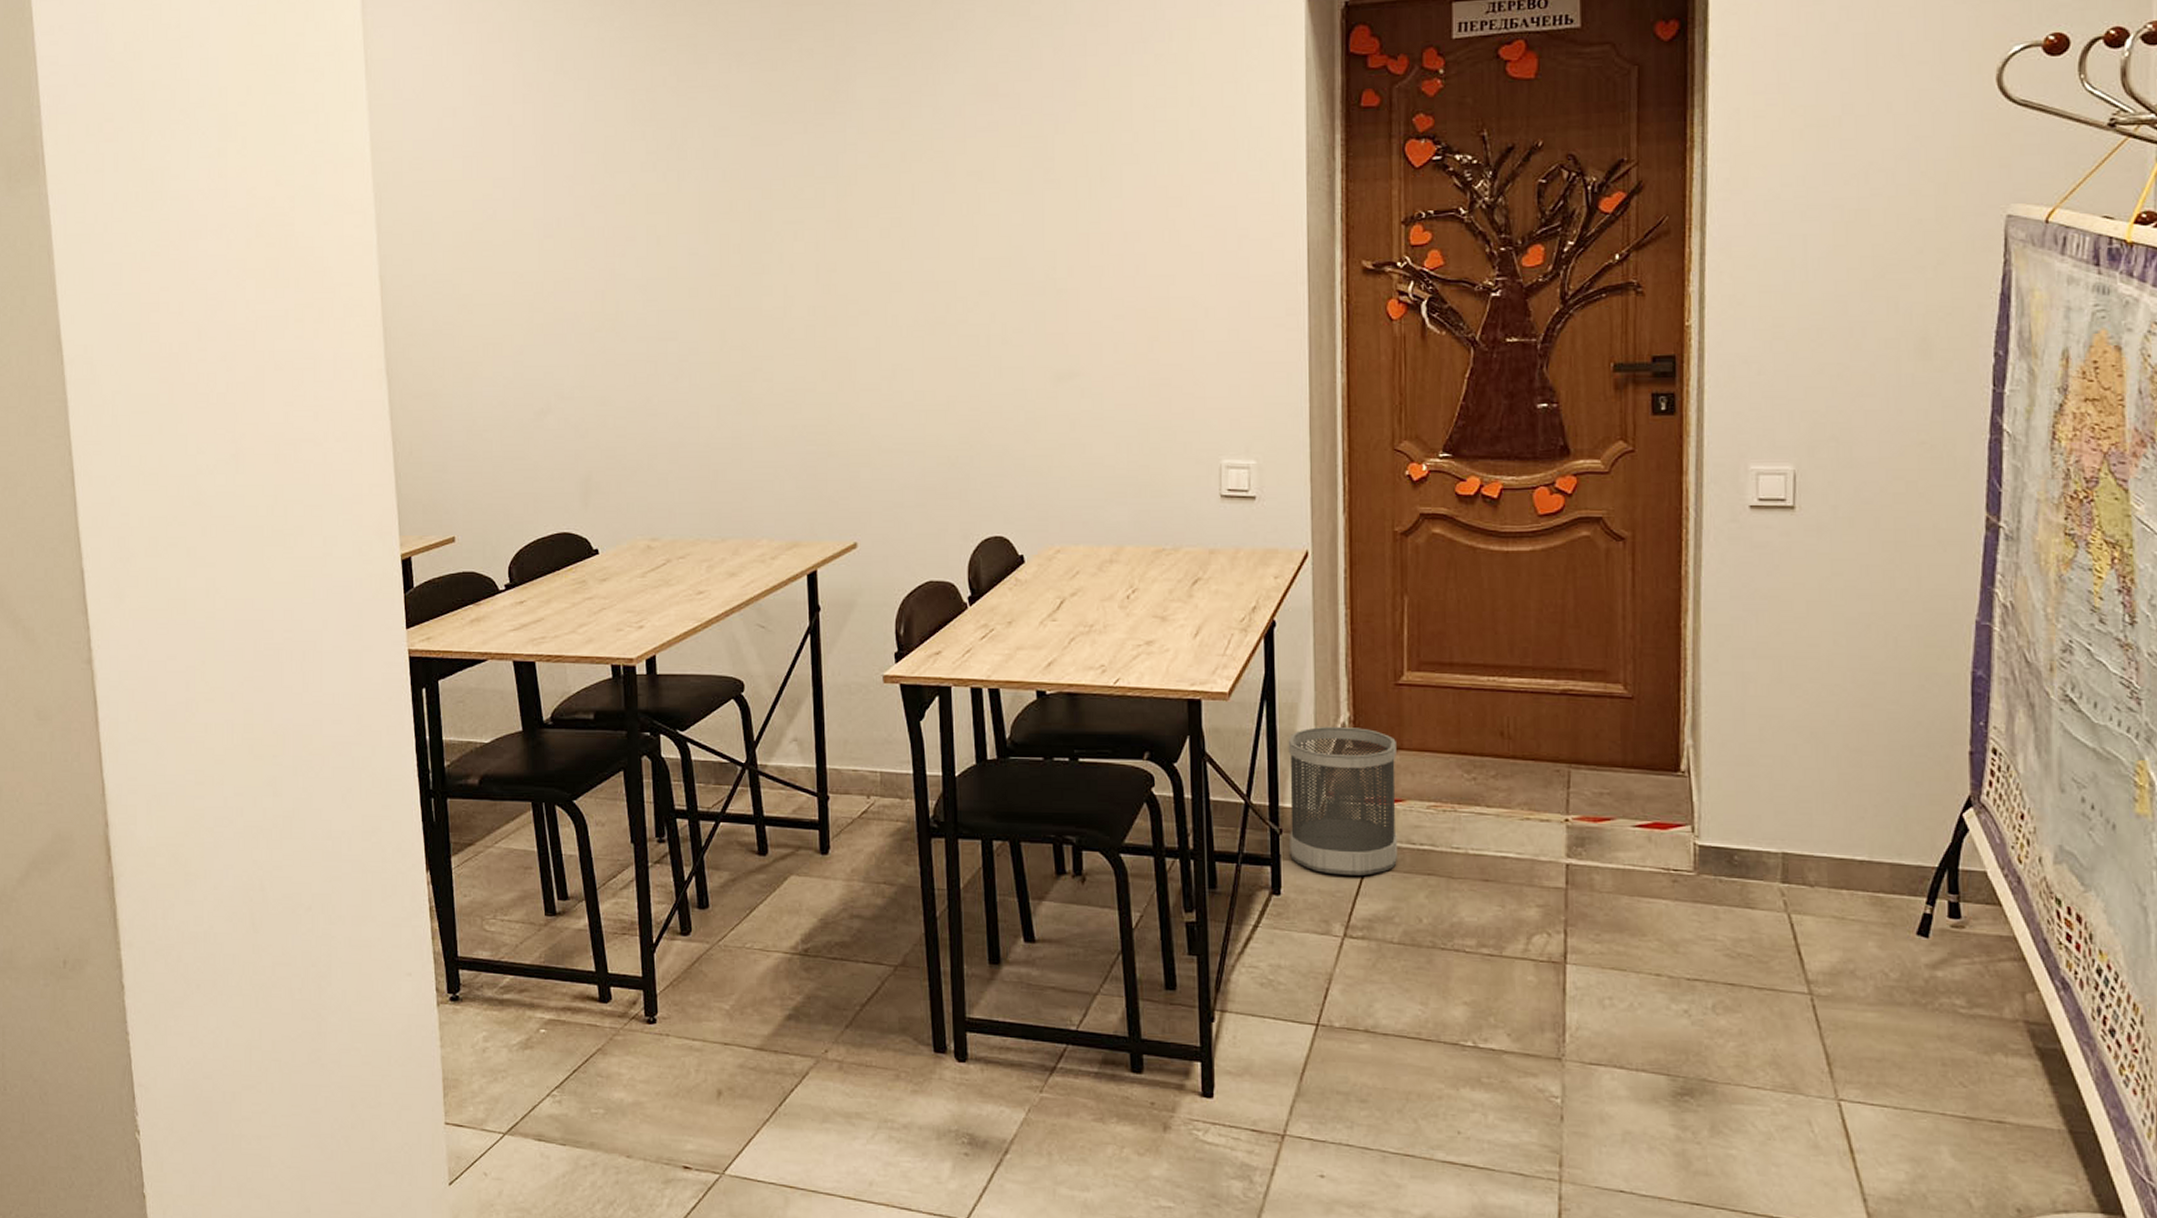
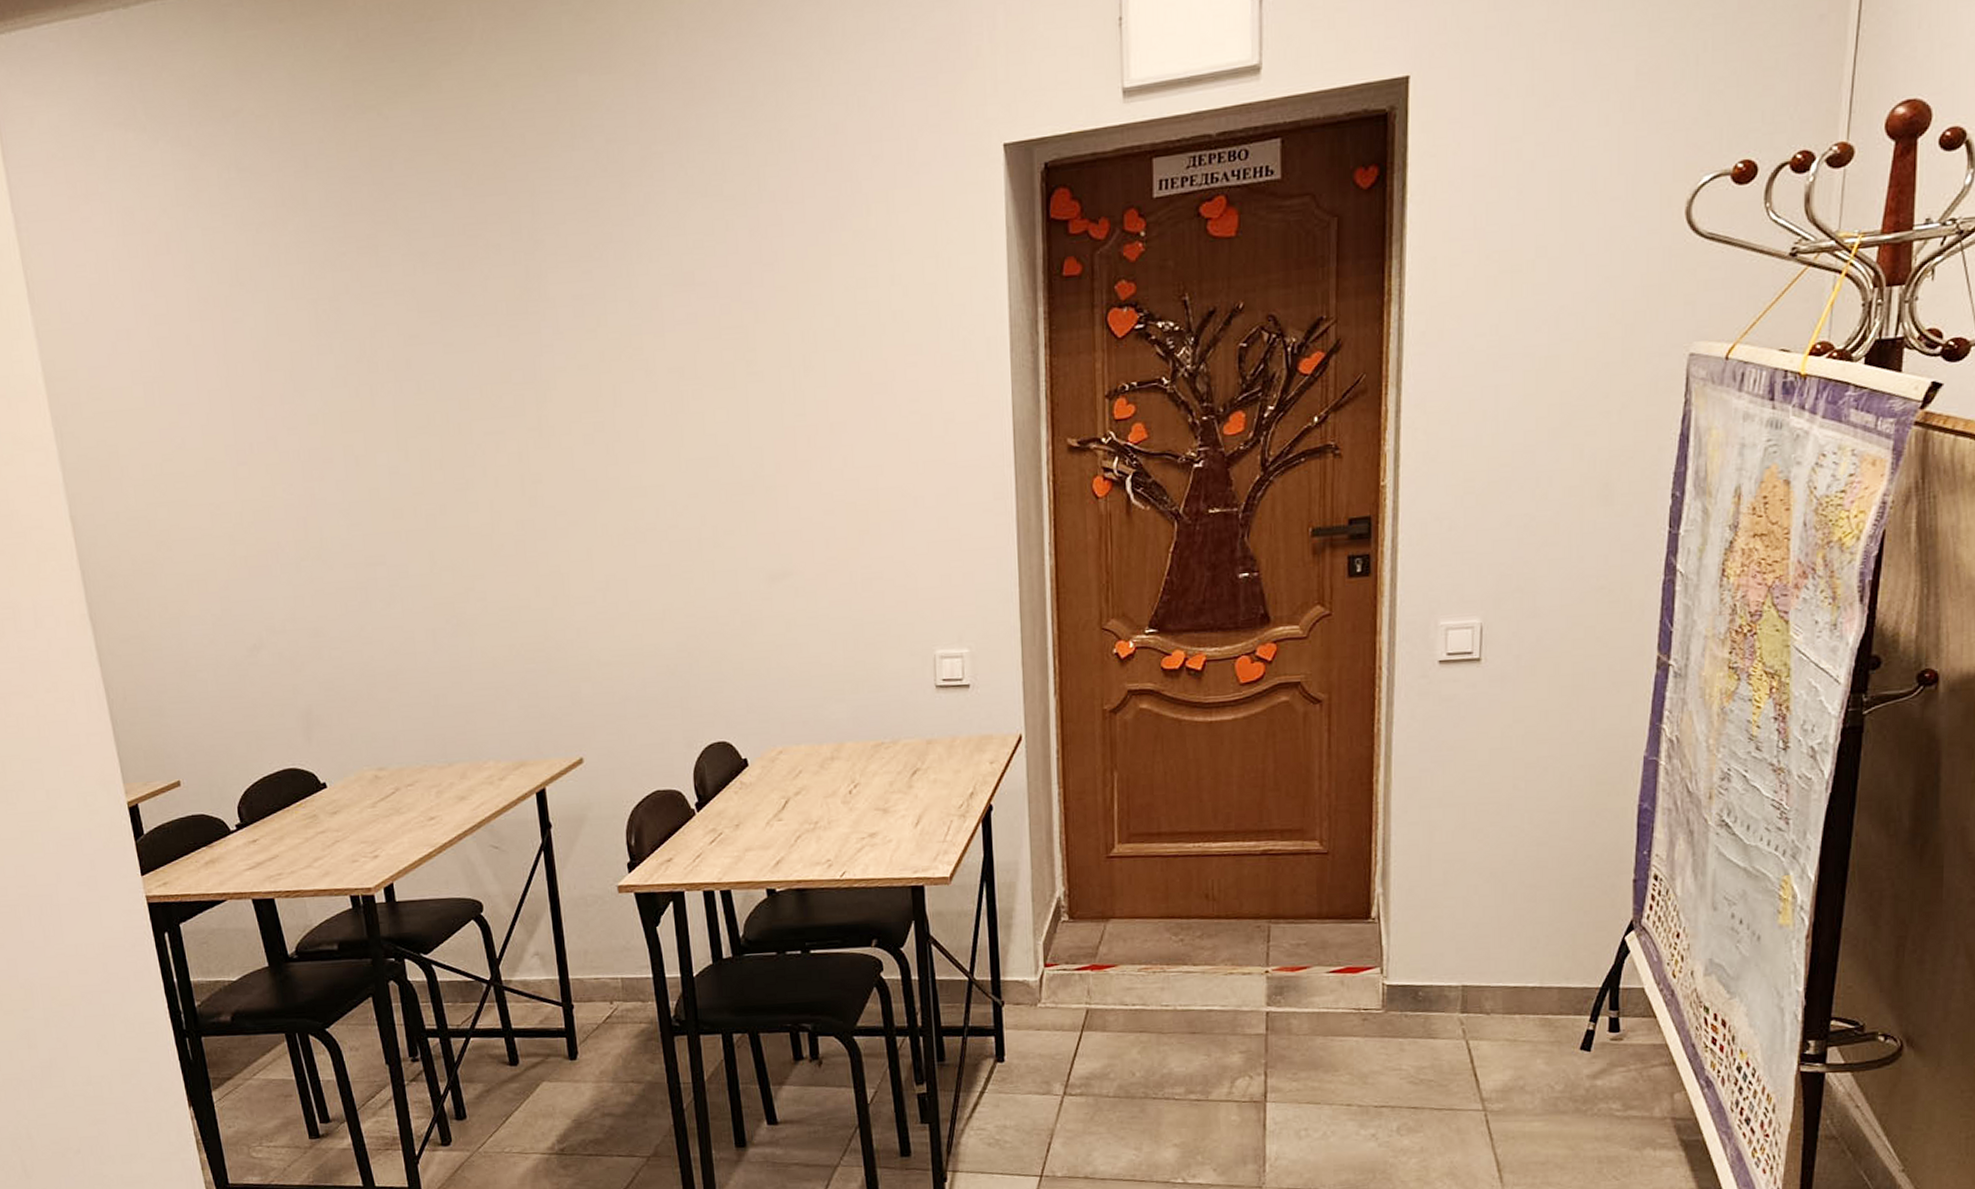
wastebasket: present [1288,726,1398,875] -> none [1007,900,1112,1039]

